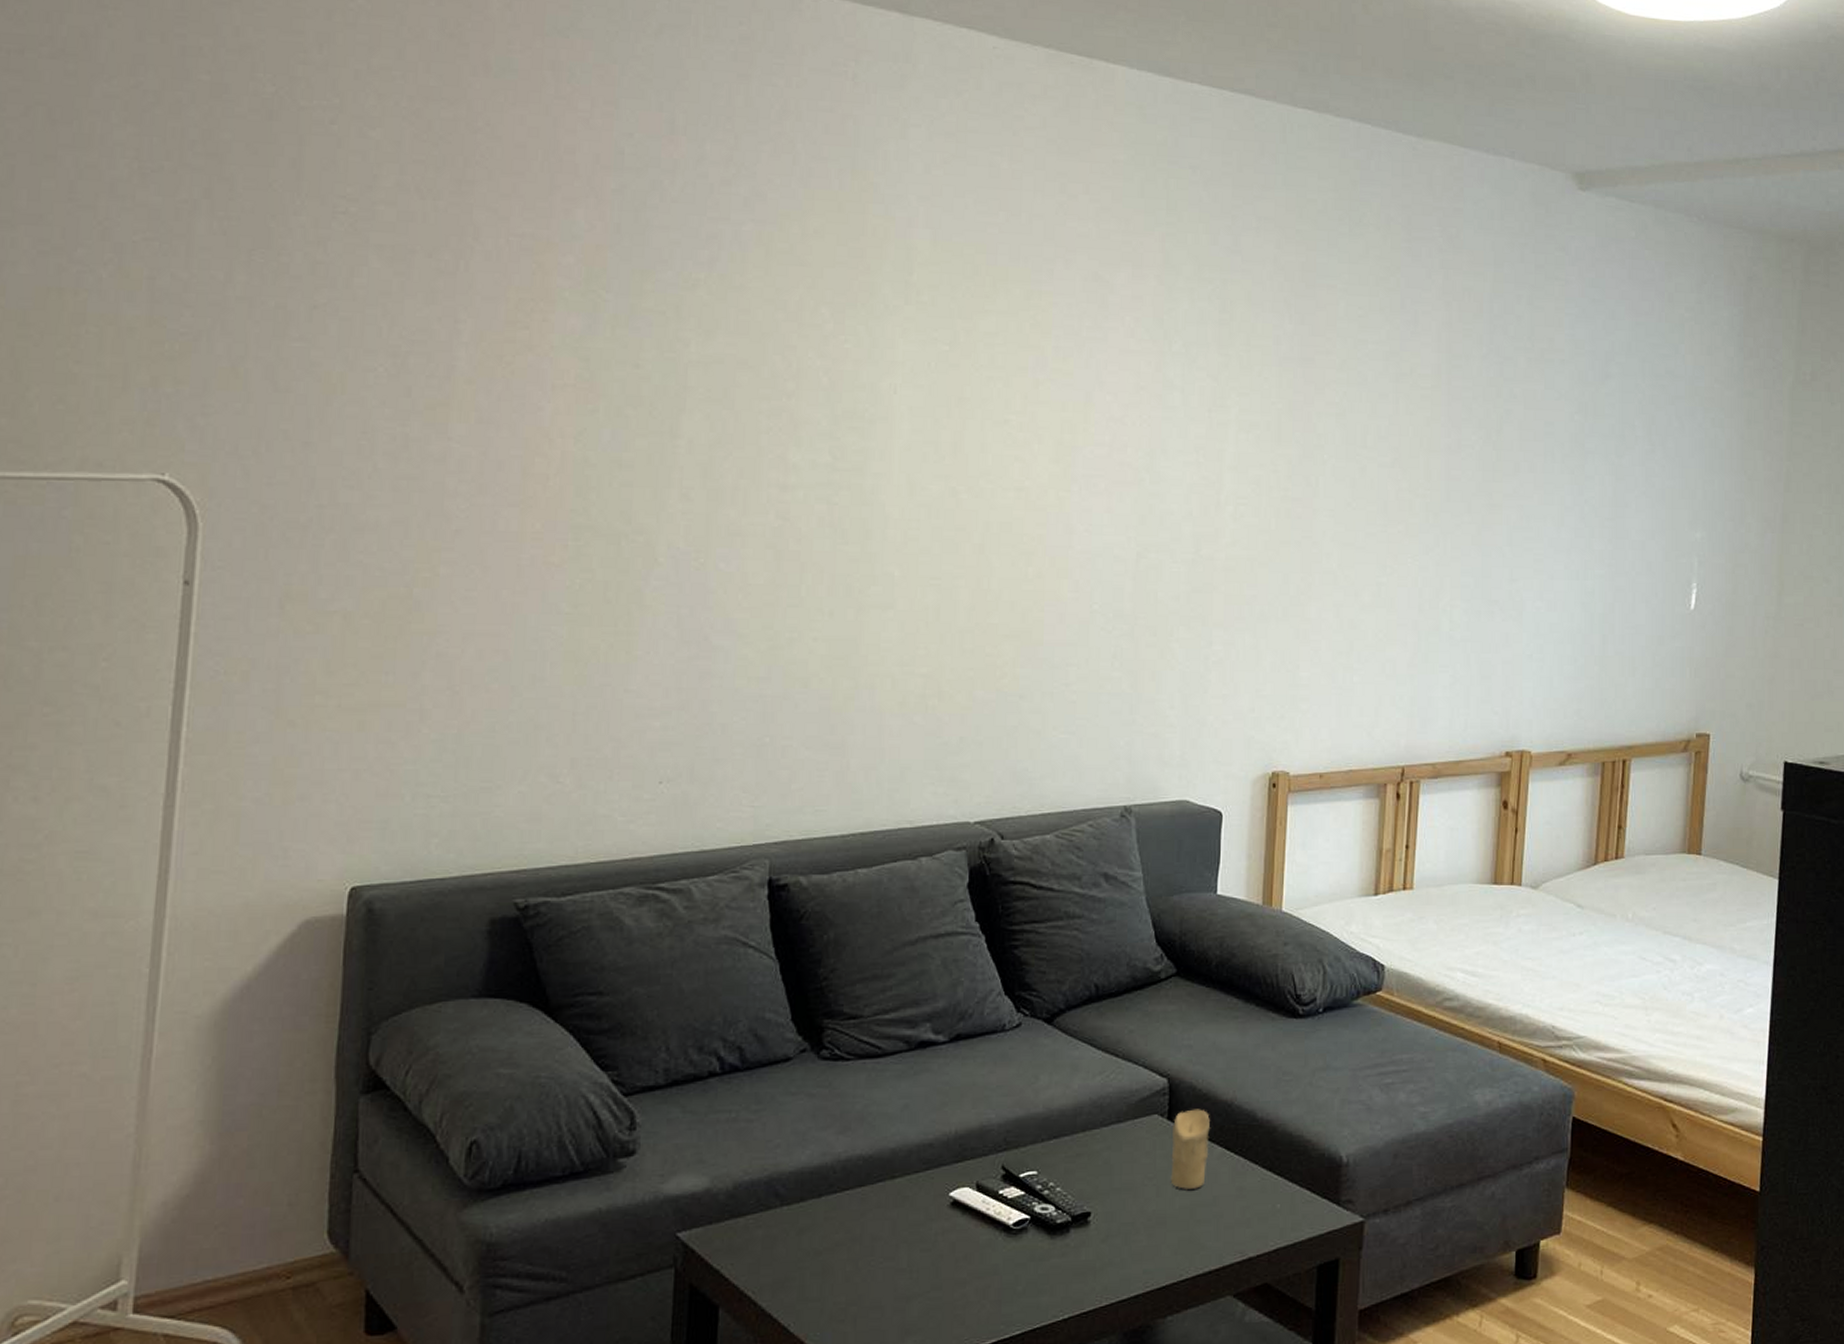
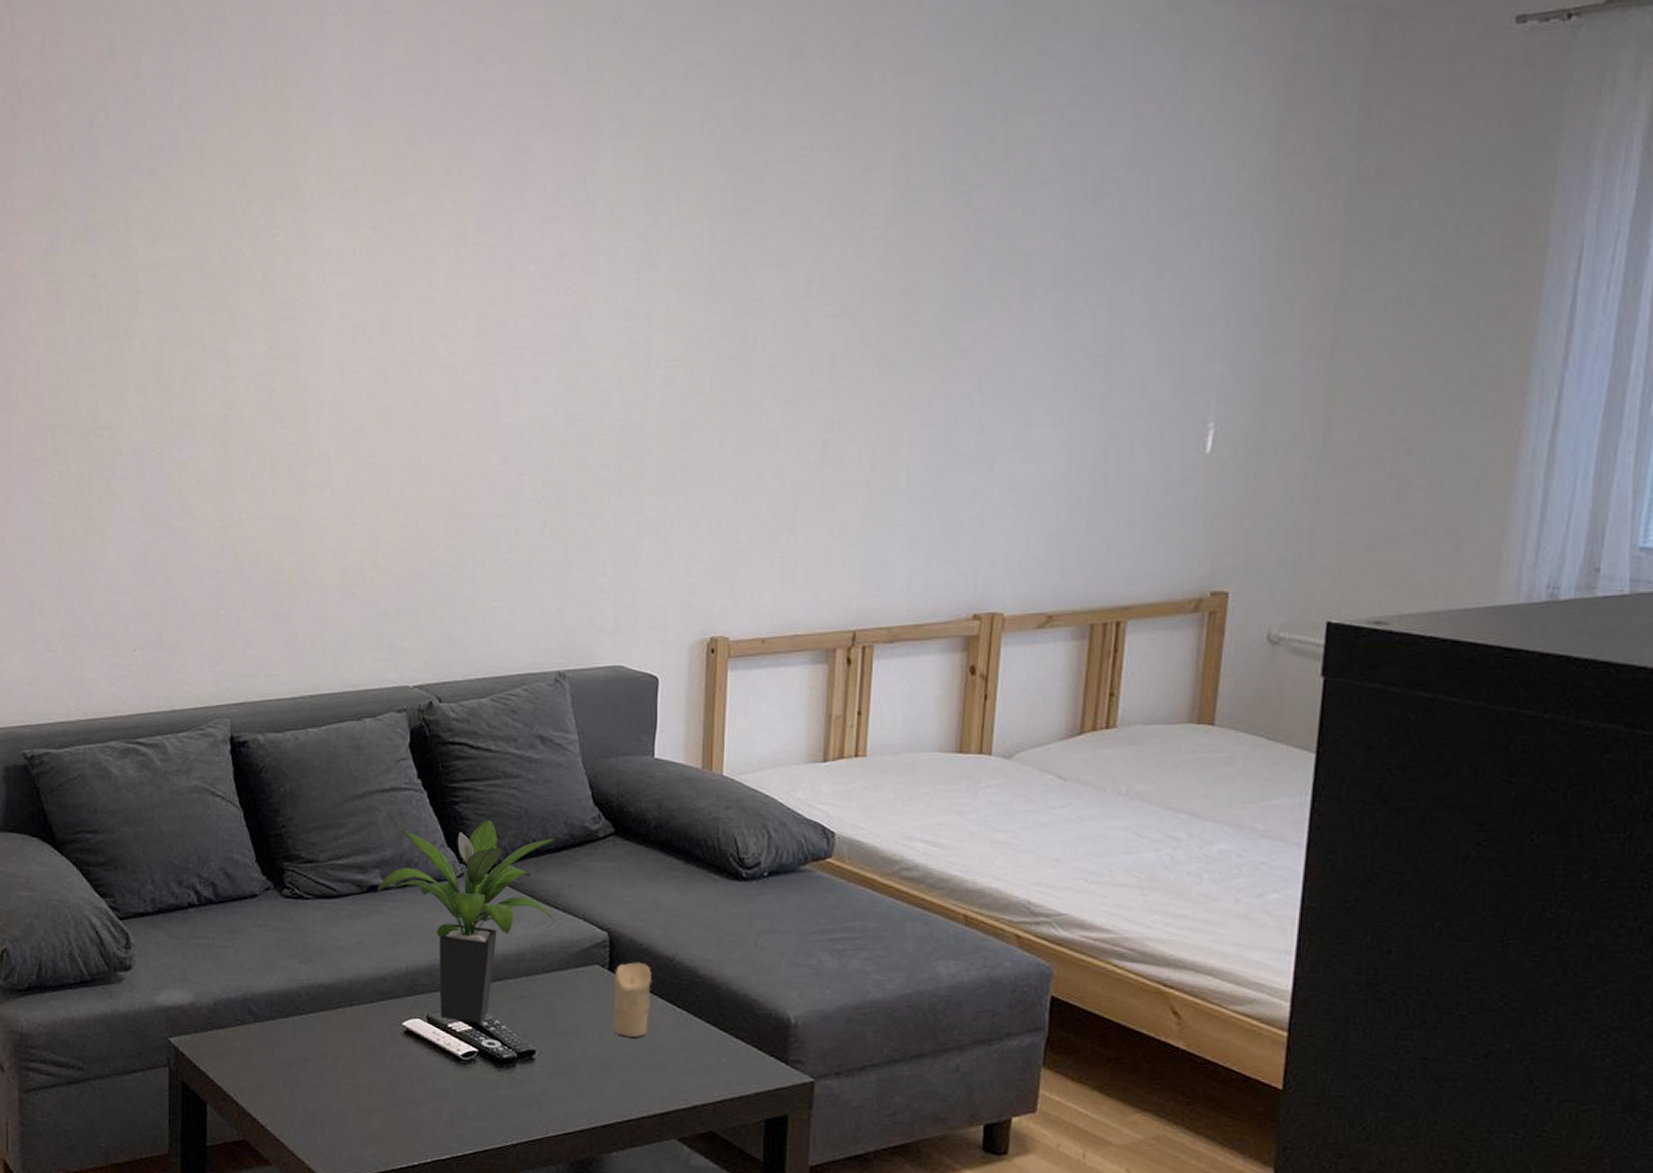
potted plant: none [926,964,1116,1188] -> present [376,820,555,1024]

